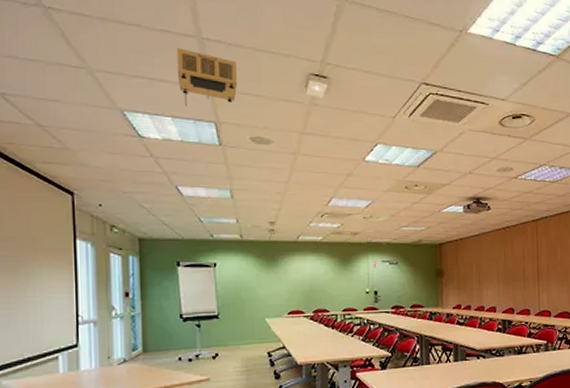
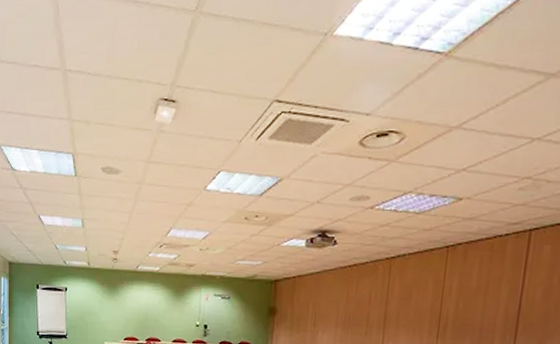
projector: present [176,48,237,107] -> none [44,82,93,139]

